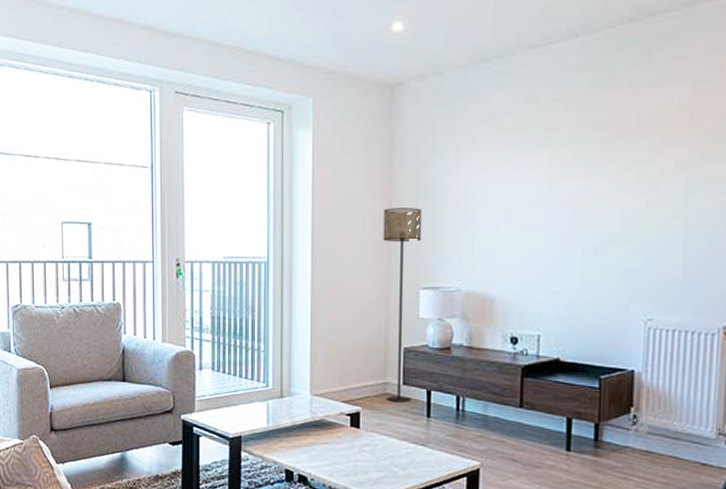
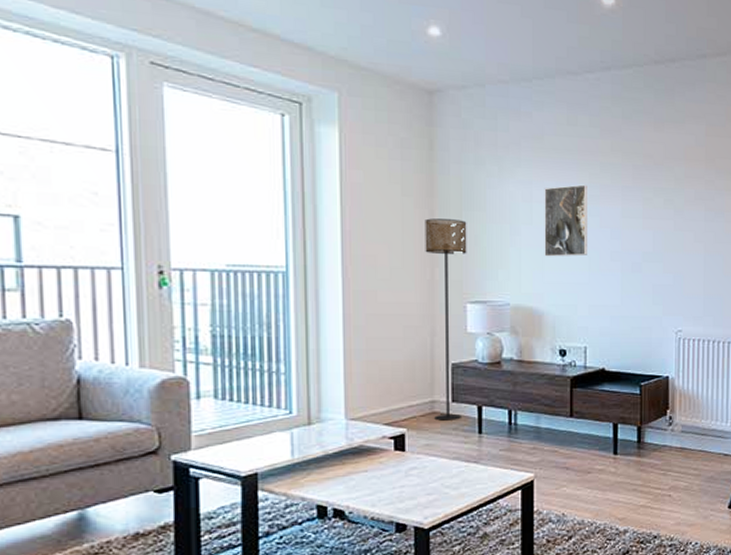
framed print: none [498,163,547,241] -> present [544,184,587,257]

